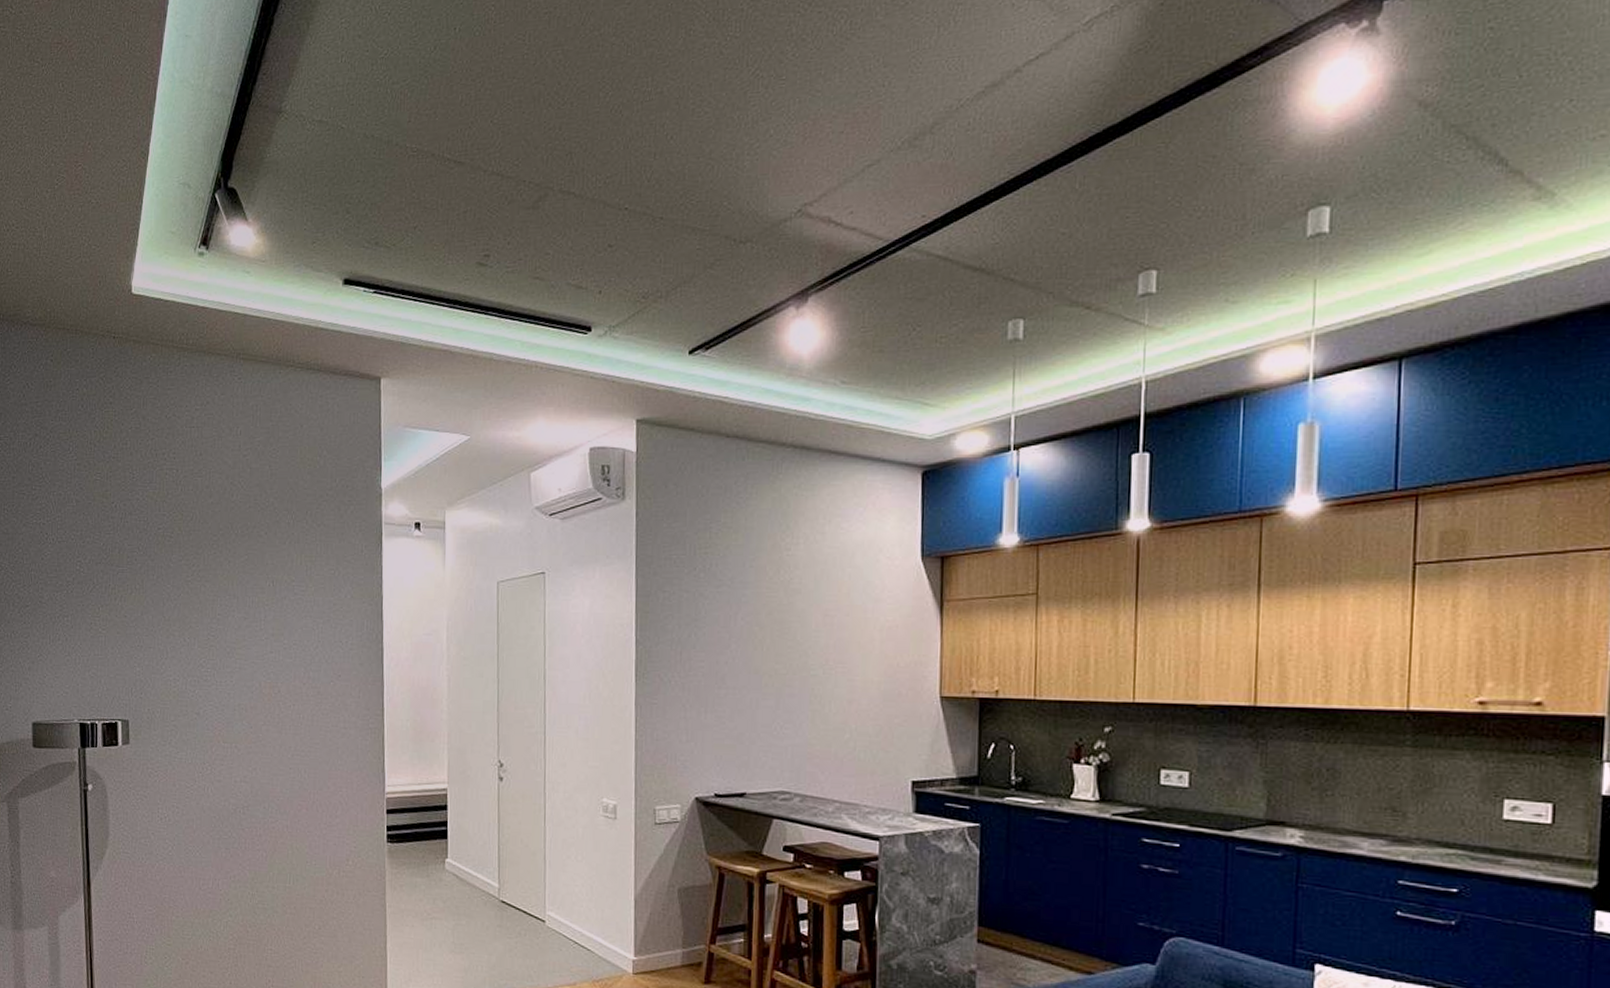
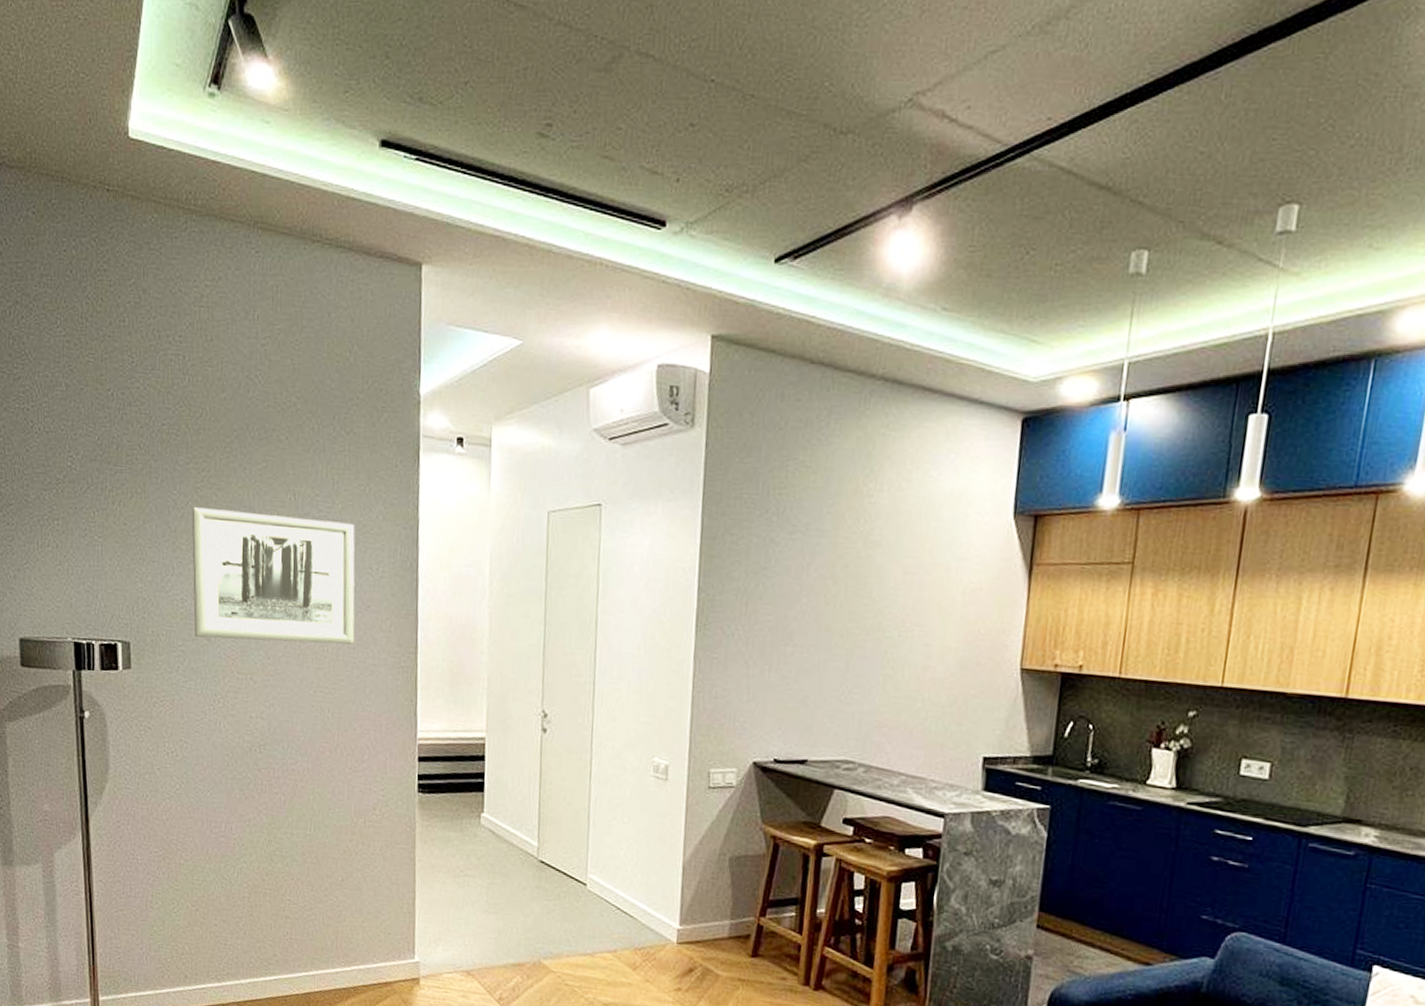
wall art: none [183,598,328,713] -> present [192,507,355,645]

